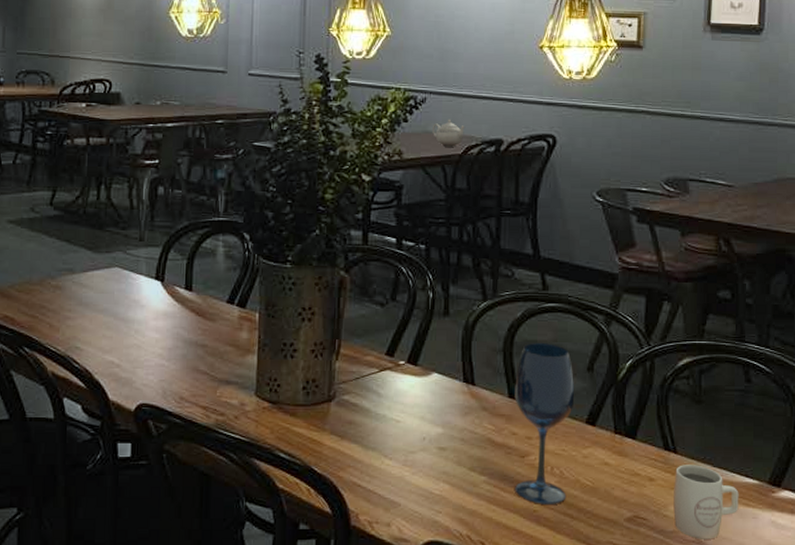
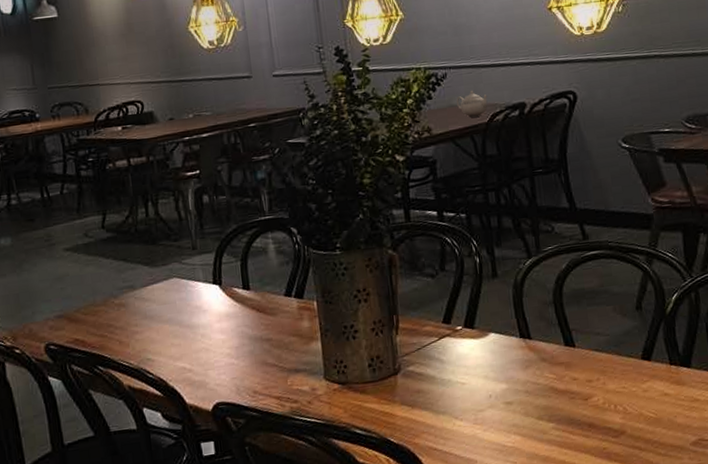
wineglass: present [514,343,575,504] -> none [569,289,633,442]

